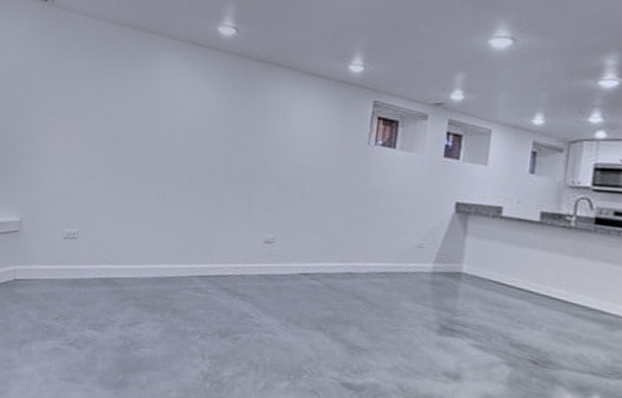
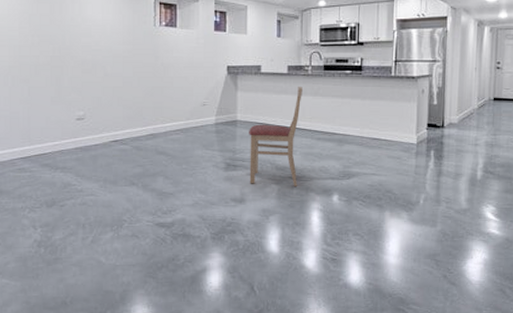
chair: none [470,240,562,374] -> present [249,86,304,186]

